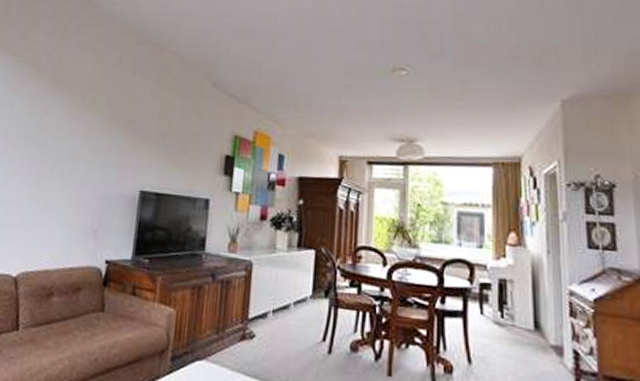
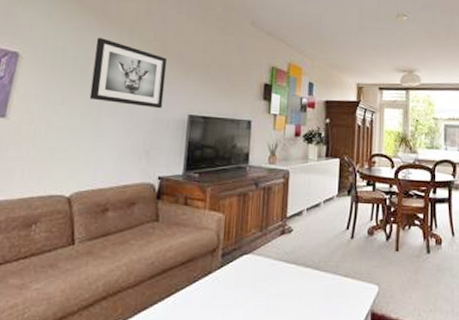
wall art: none [40,104,120,183] -> present [89,38,167,109]

